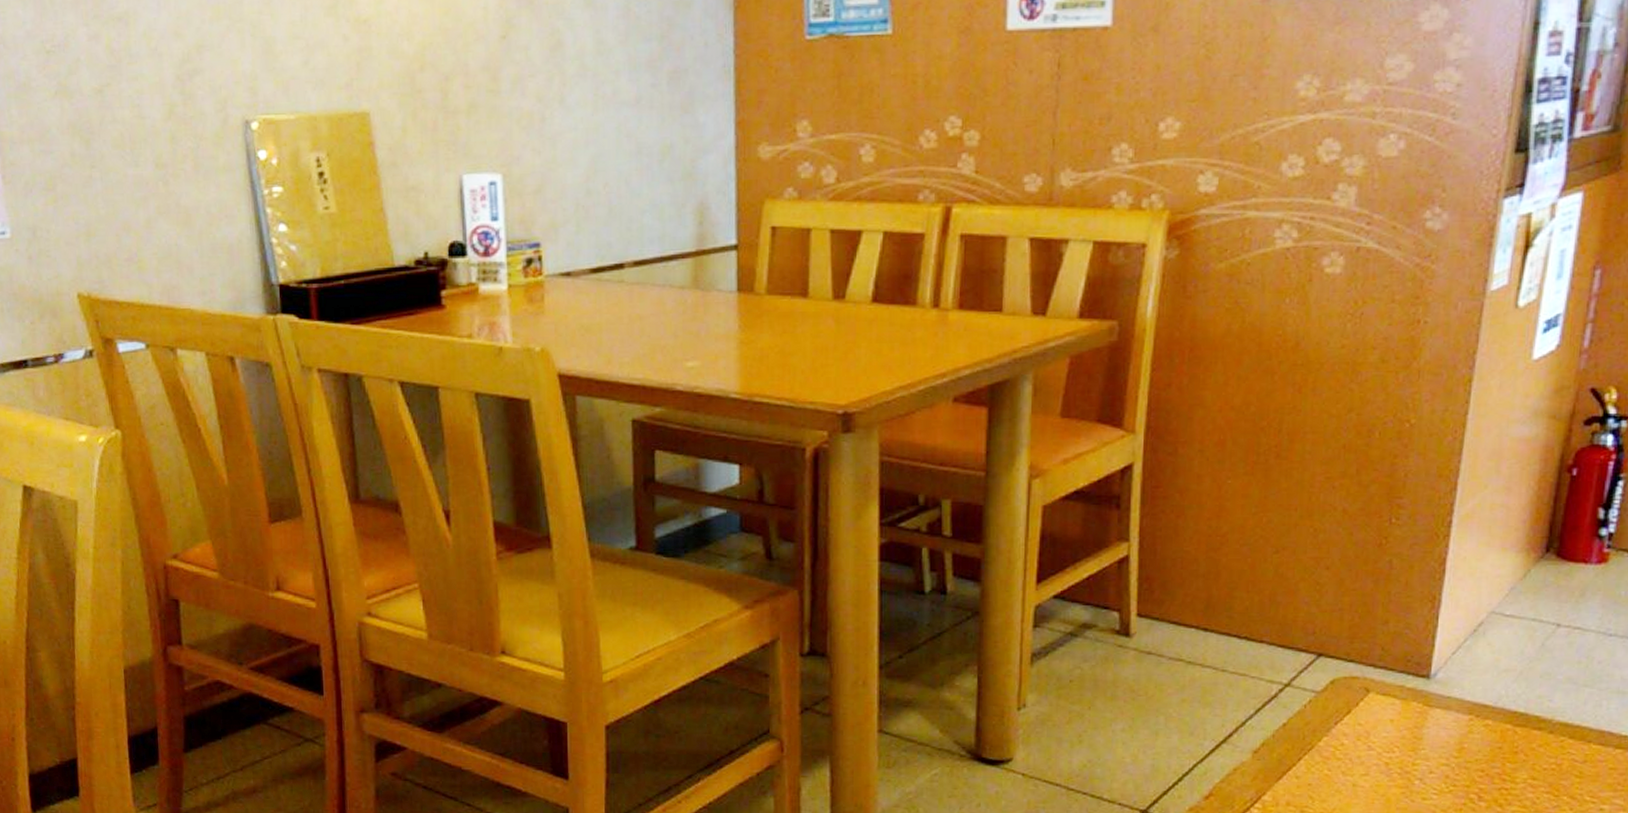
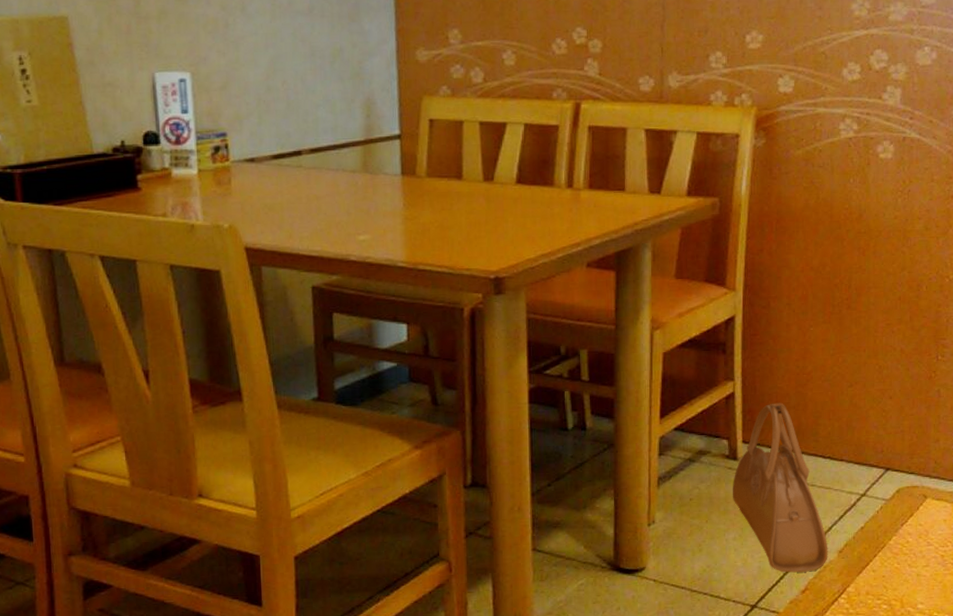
handbag: none [1121,569,1240,774] -> present [732,402,828,573]

